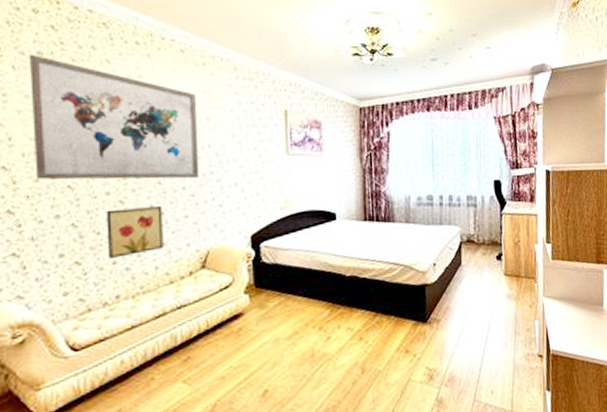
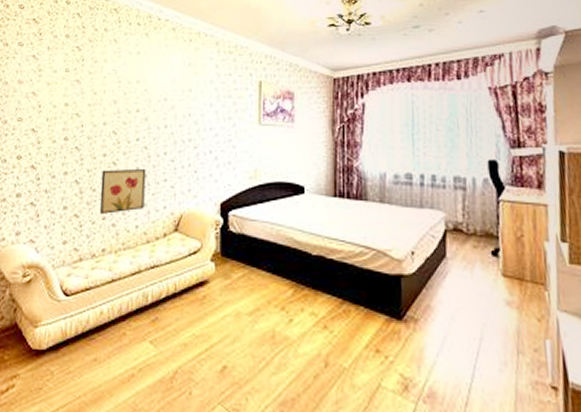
wall art: present [30,53,200,180] -> none [54,36,182,145]

